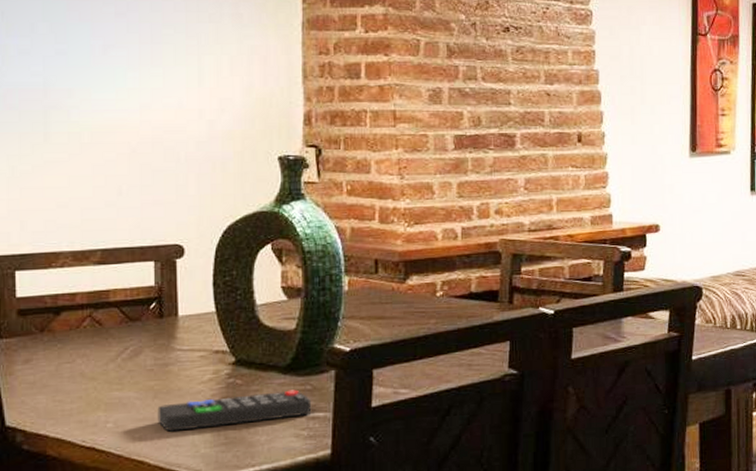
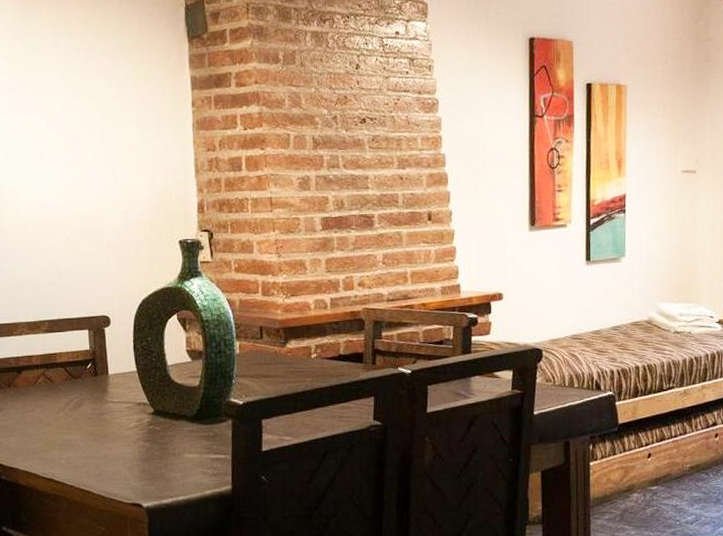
remote control: present [157,389,312,432] -> none [97,435,215,468]

